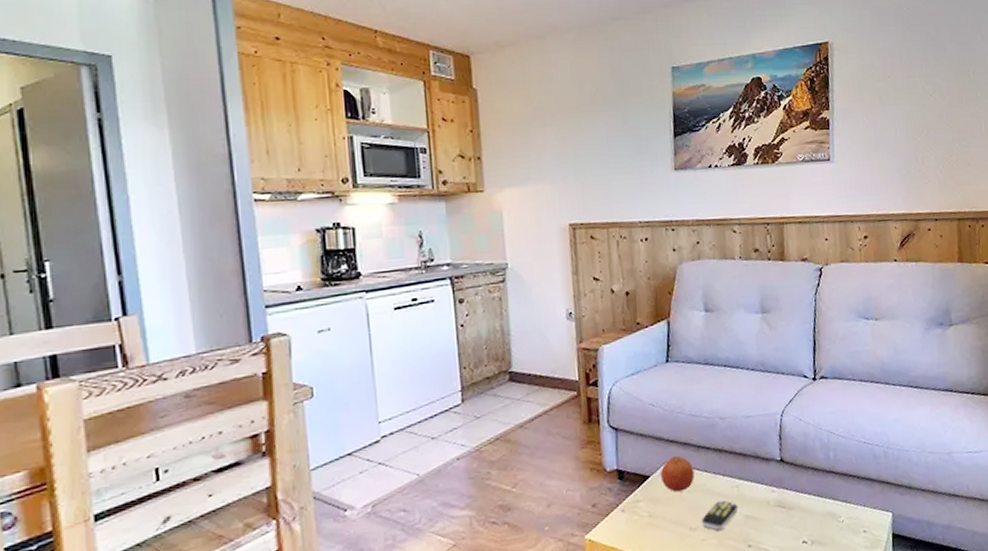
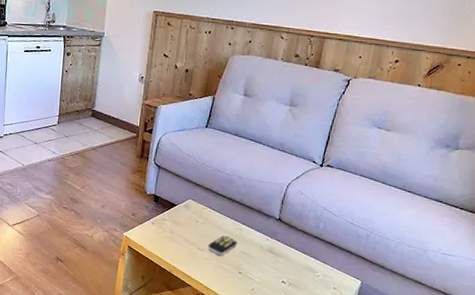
fruit: present [661,455,695,493] -> none [185,195,210,222]

